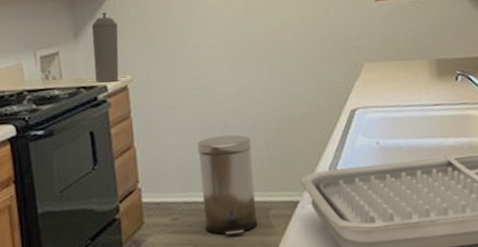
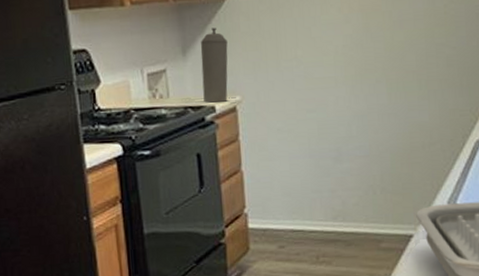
pedal bin: present [197,135,258,235] -> none [307,162,368,266]

